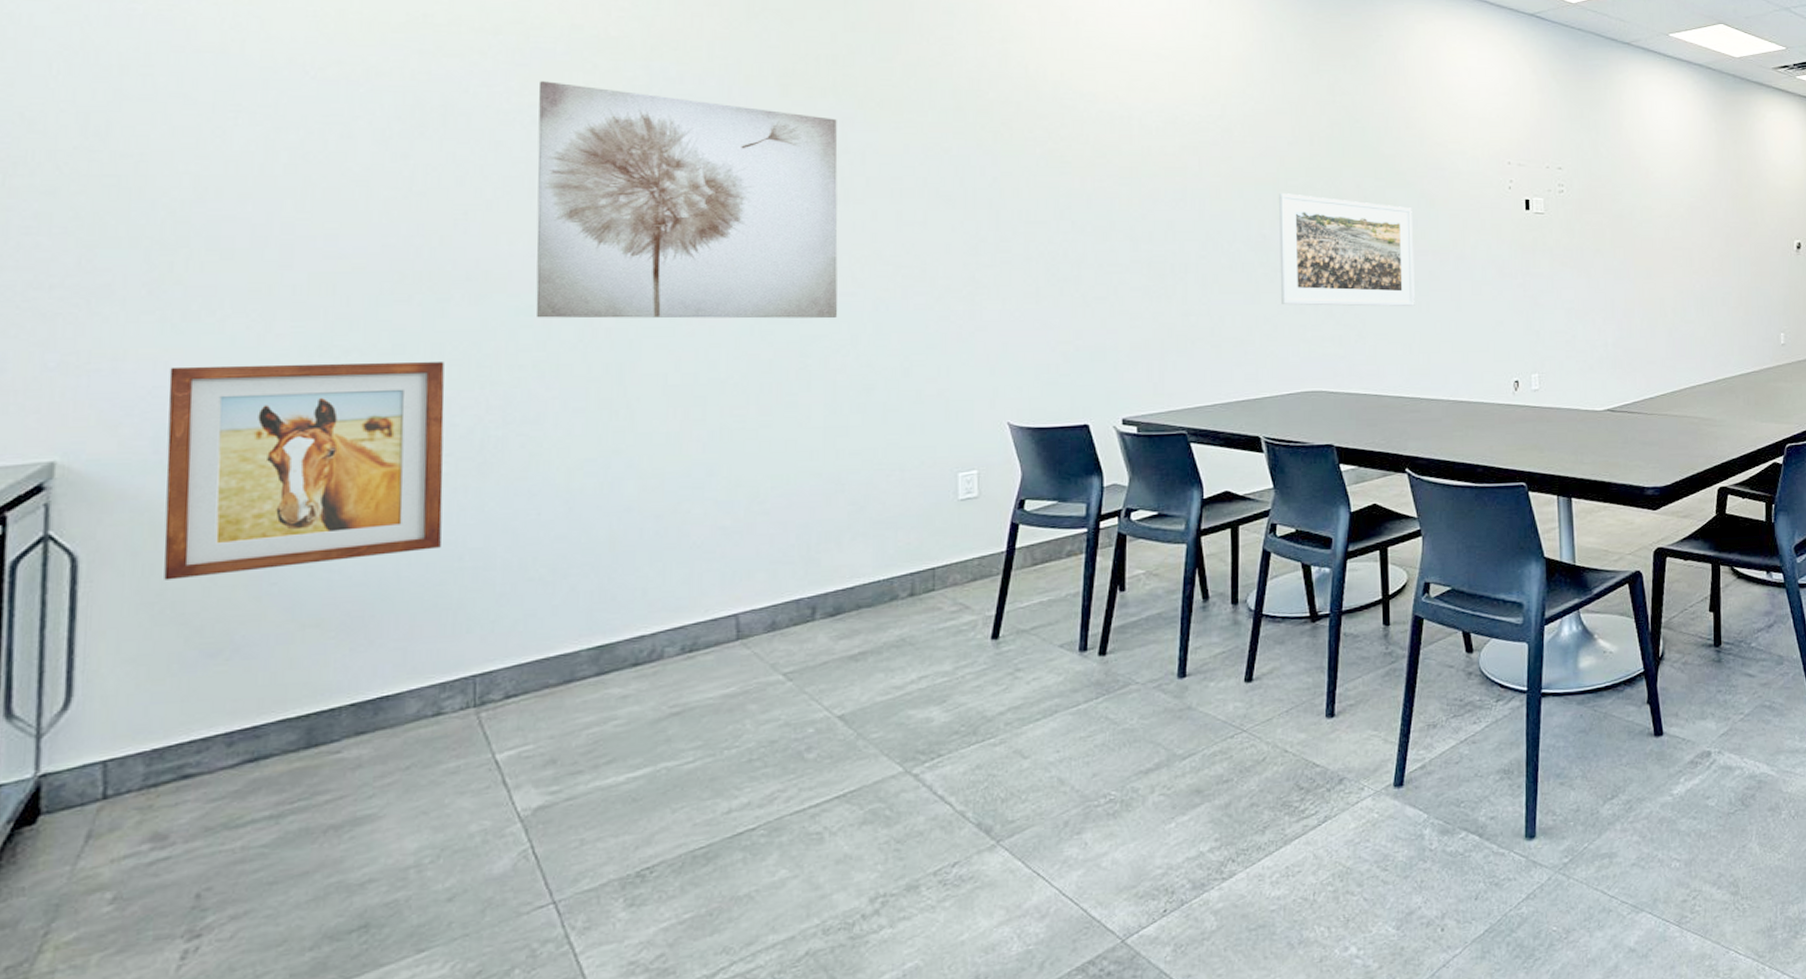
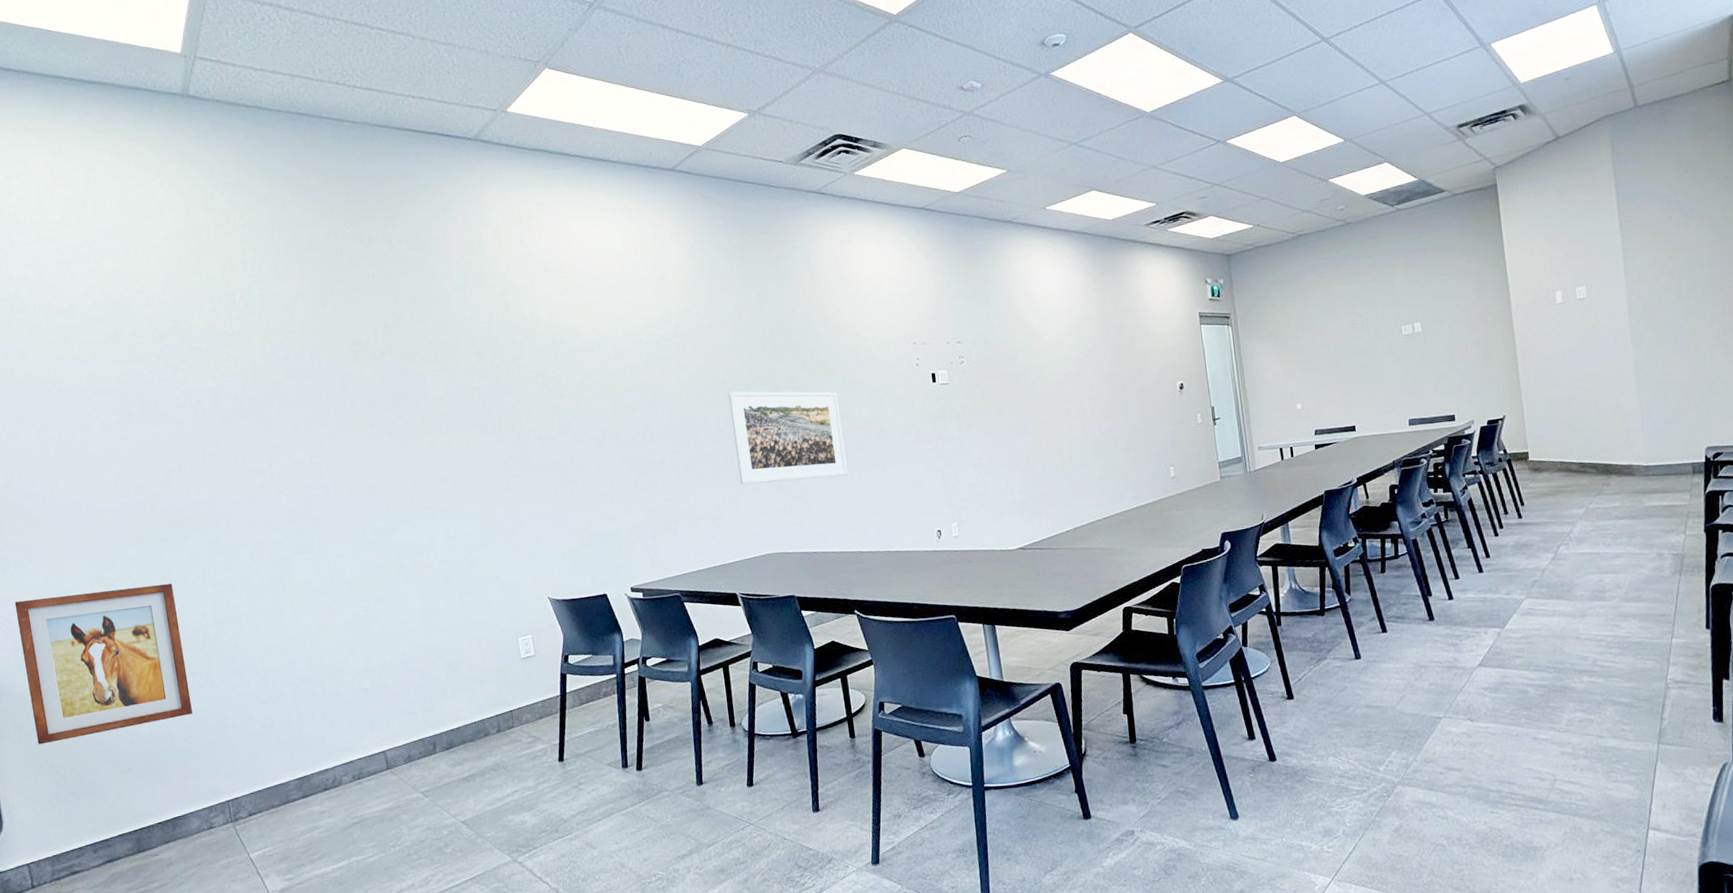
wall art: present [535,81,838,319] -> none [195,371,418,547]

